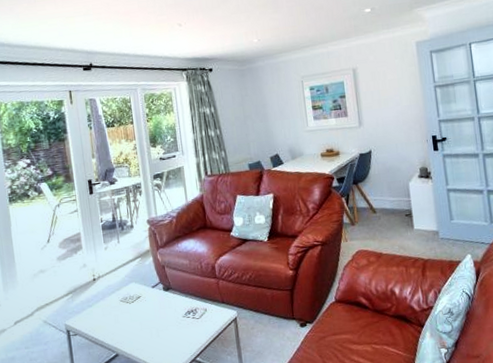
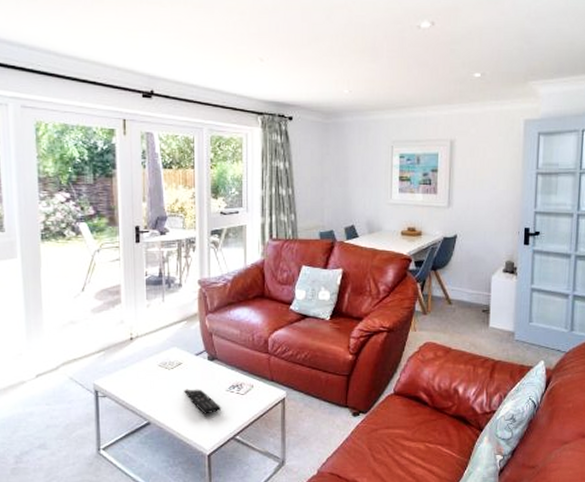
remote control: none [145,318,180,341] -> present [184,389,221,414]

